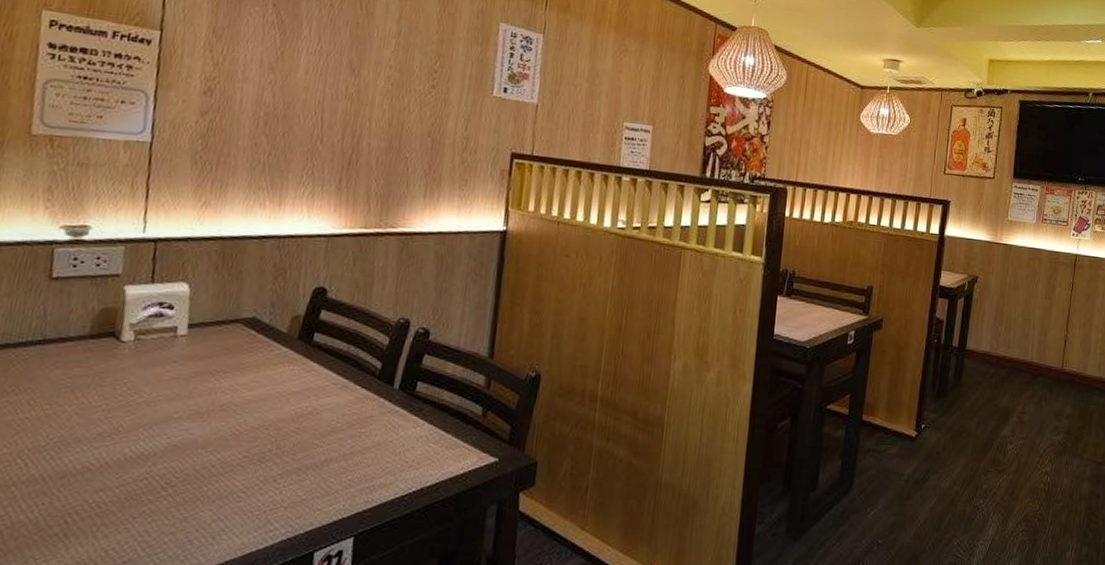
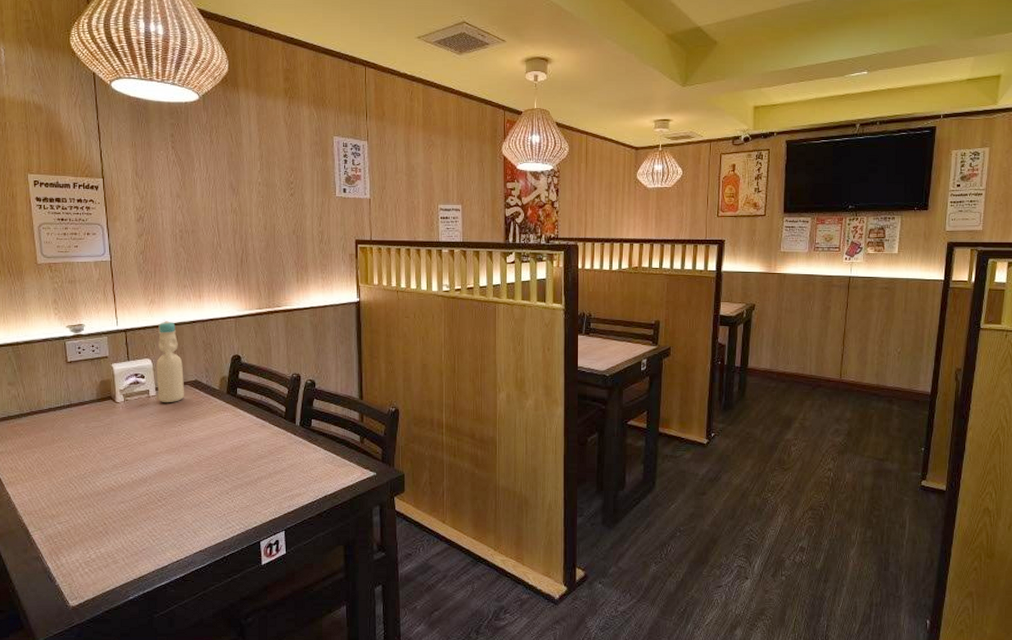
bottle: none [190,232,238,348] -> present [156,321,184,403]

